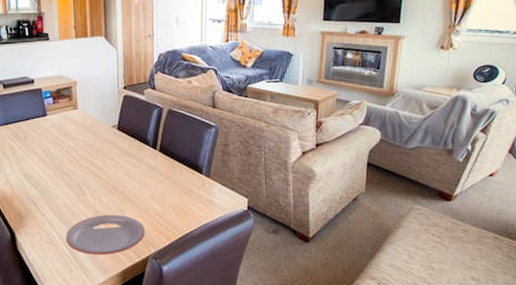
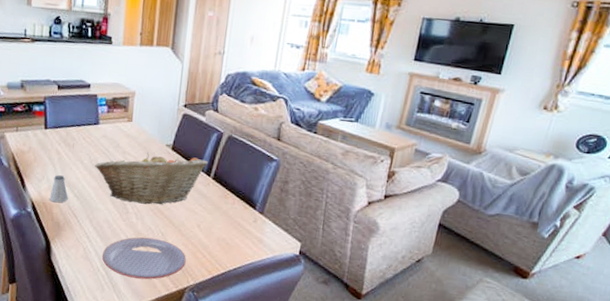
saltshaker: none [8,168,27,195] -> present [49,175,68,203]
fruit basket: none [48,134,153,184] -> present [95,152,208,205]

